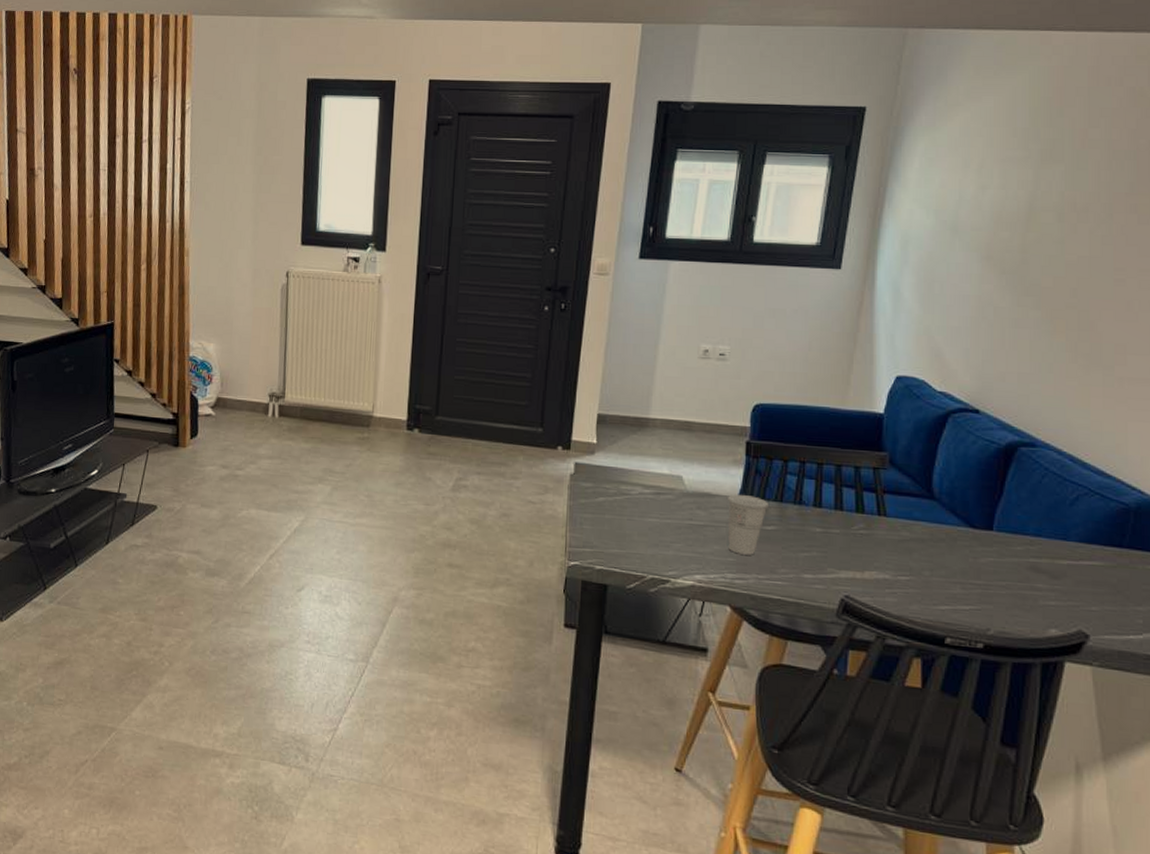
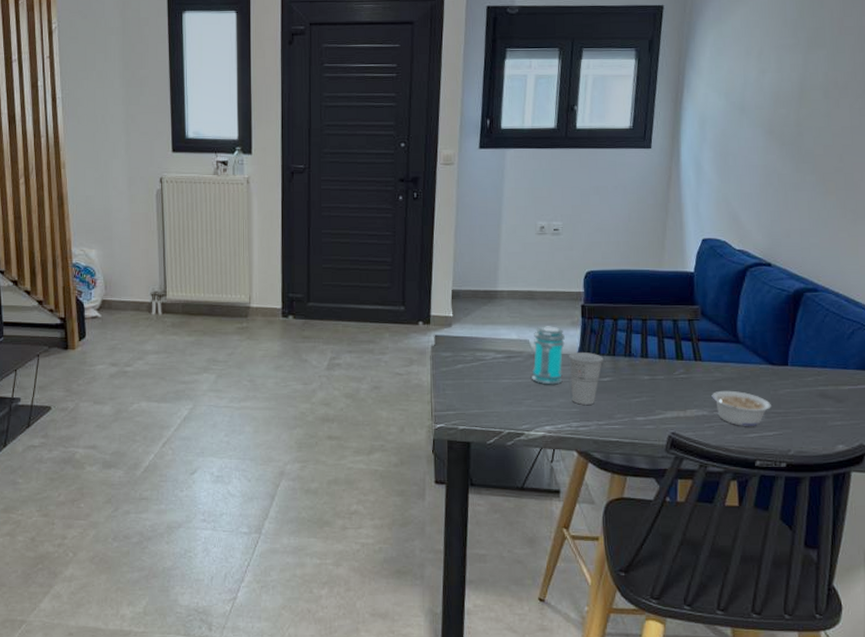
jar: none [683,462,724,529] -> present [531,326,565,385]
legume: none [896,552,969,597] -> present [711,390,771,426]

